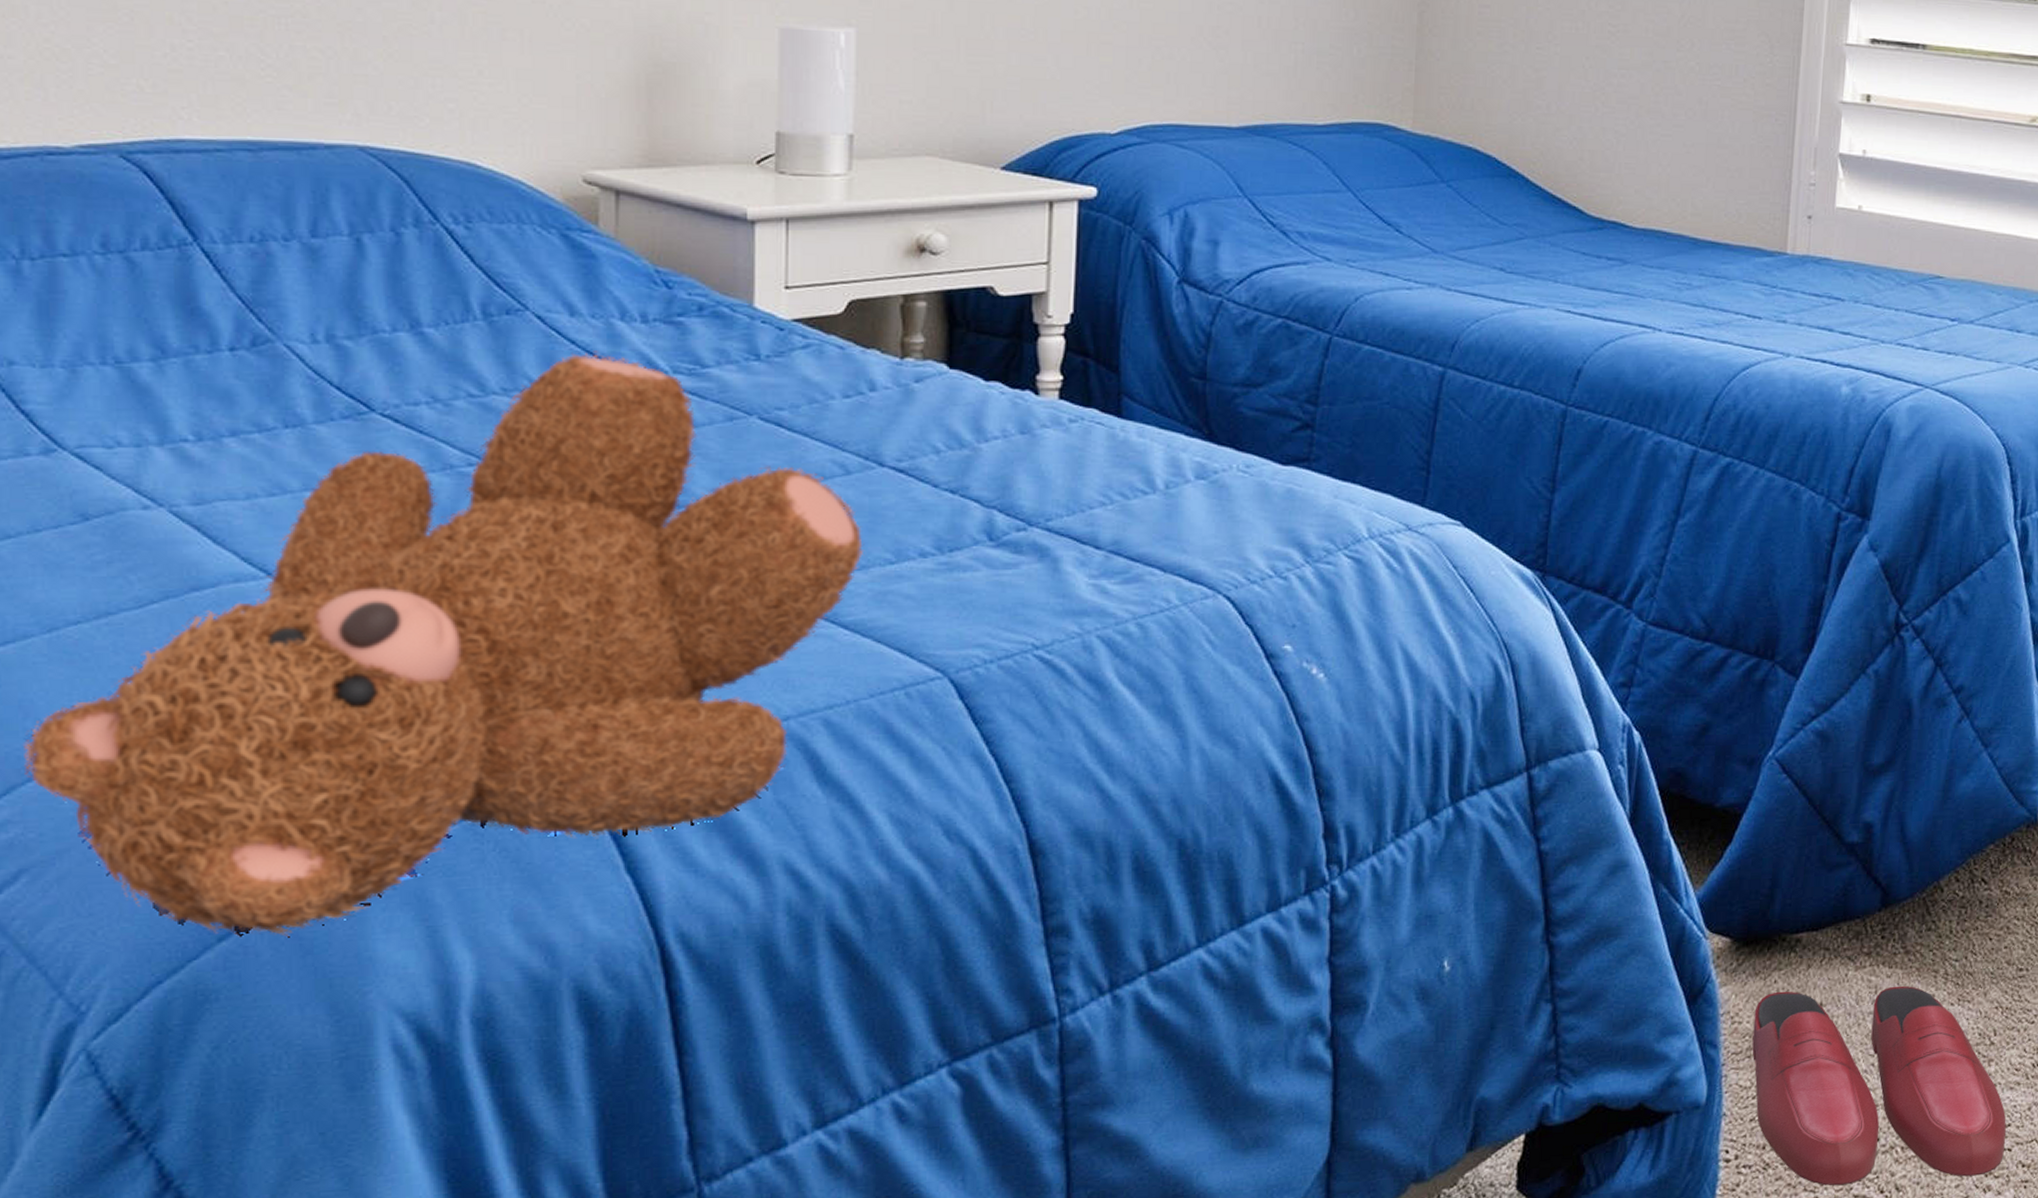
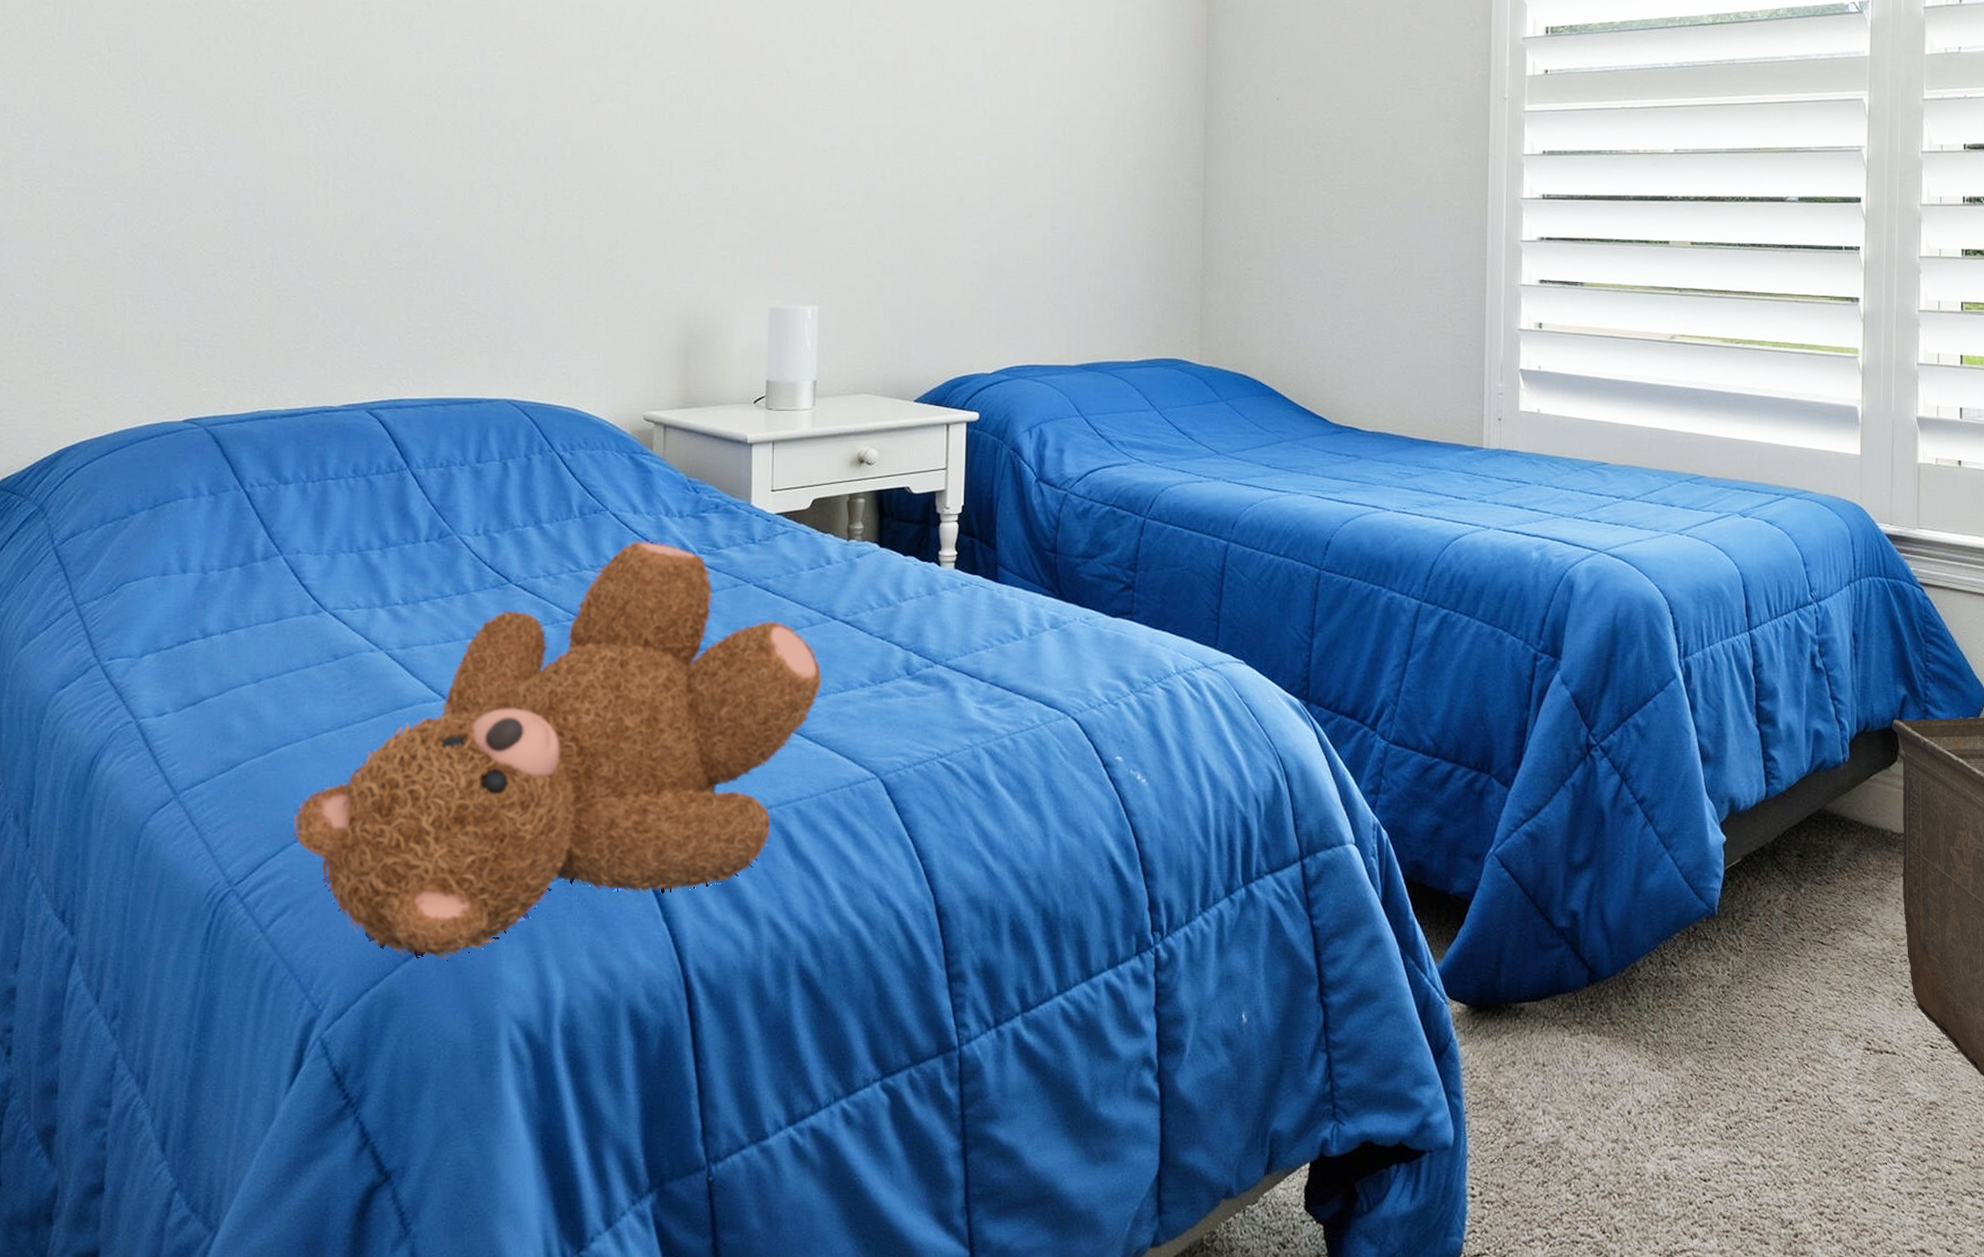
slippers: present [1752,985,2007,1186] -> none [1489,1052,1707,1224]

